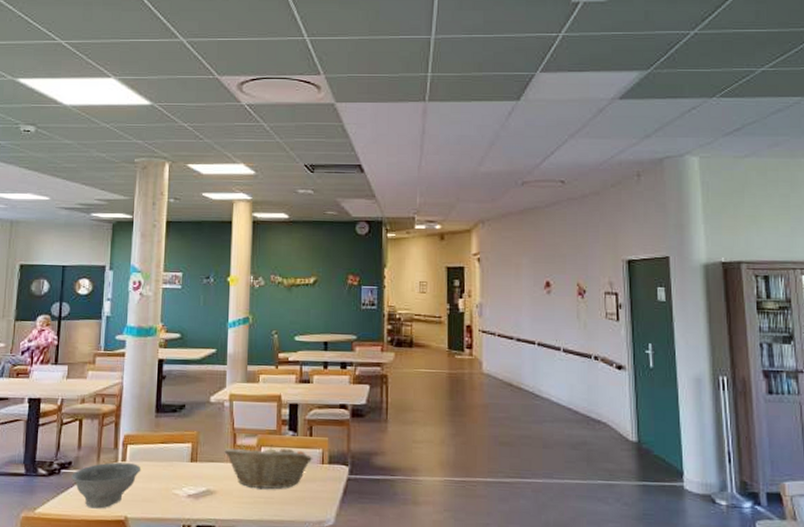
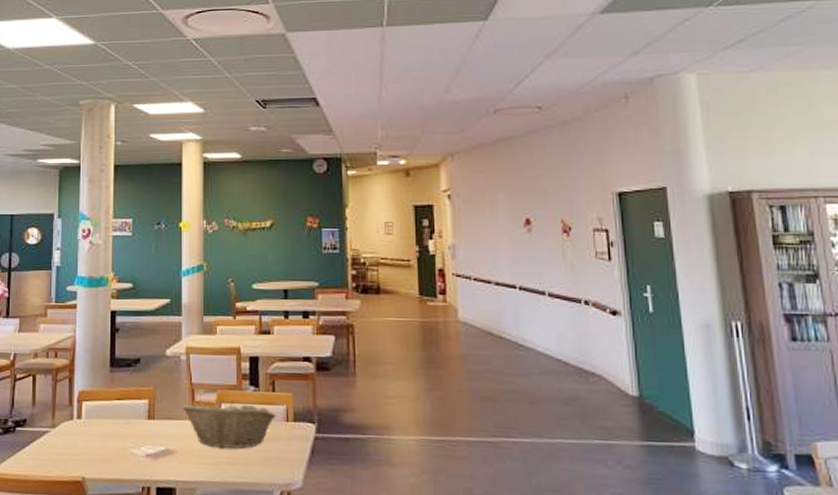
bowl: present [70,462,141,509] -> none [26,420,98,469]

